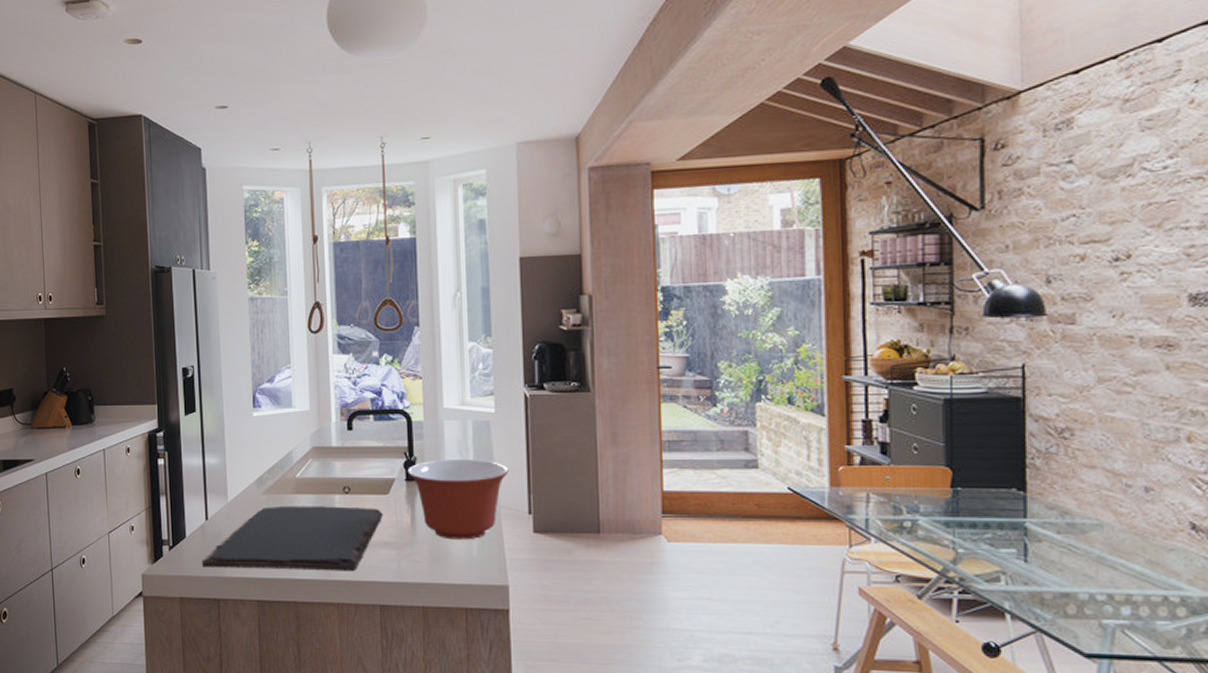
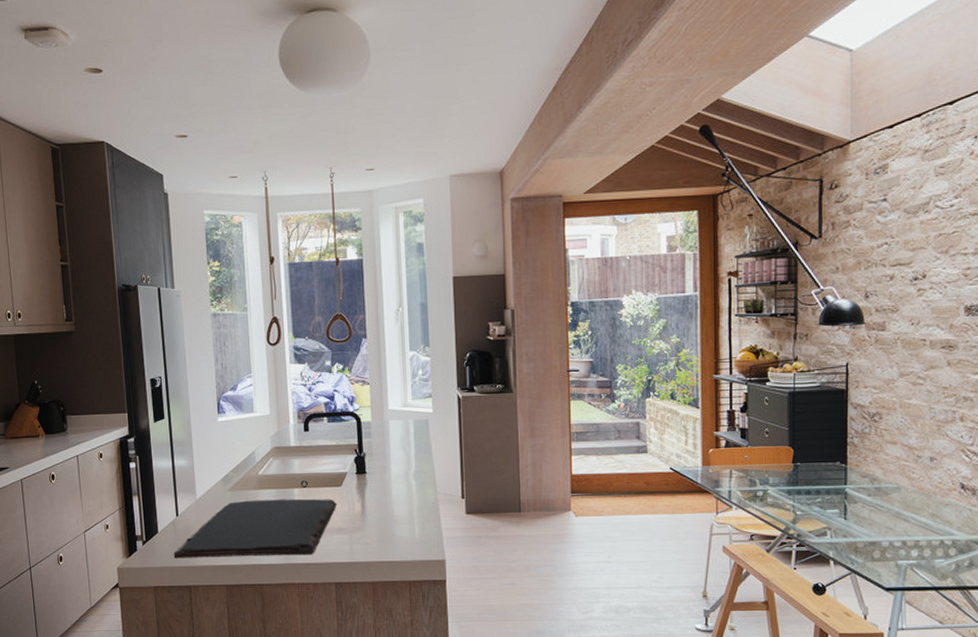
mixing bowl: present [407,460,510,540] -> none [358,453,446,523]

